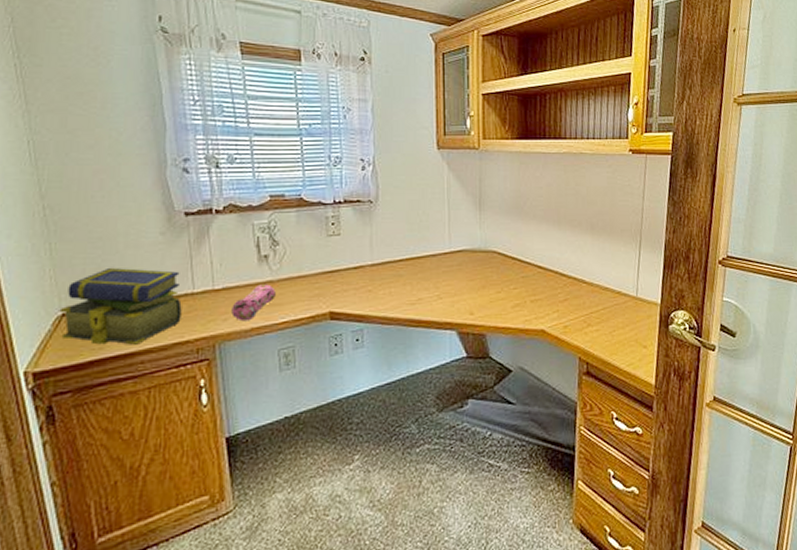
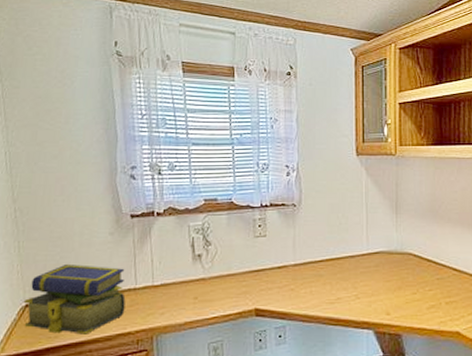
pencil case: present [231,283,276,322] -> none [168,280,207,316]

